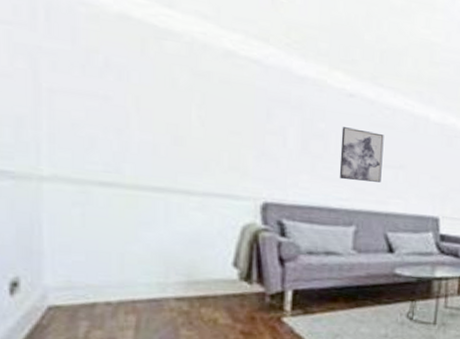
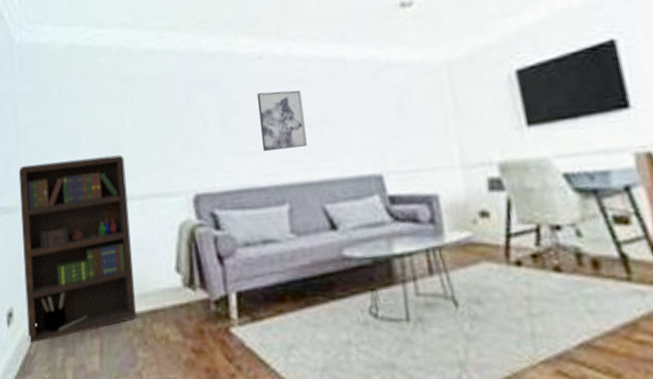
bookcase: none [36,132,186,314] -> present [18,155,137,343]

